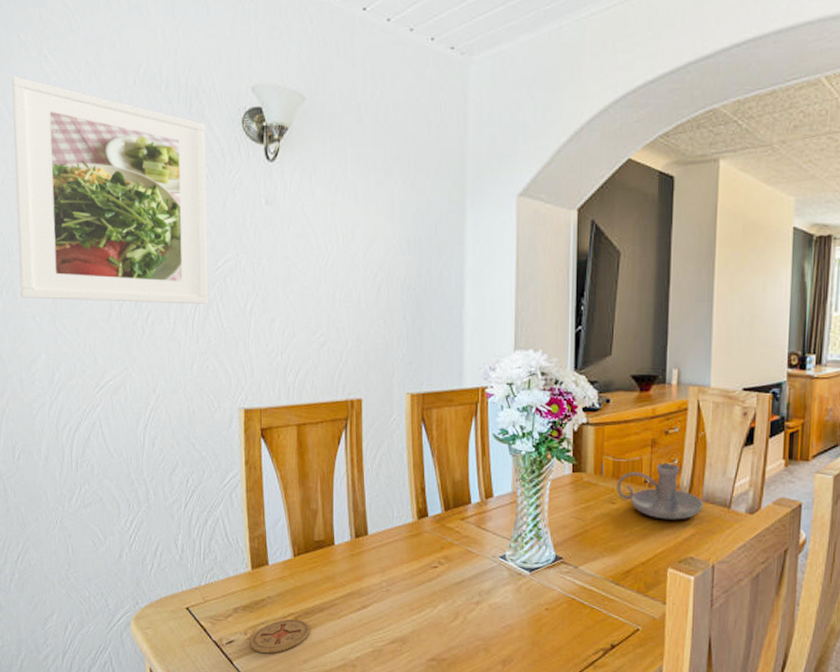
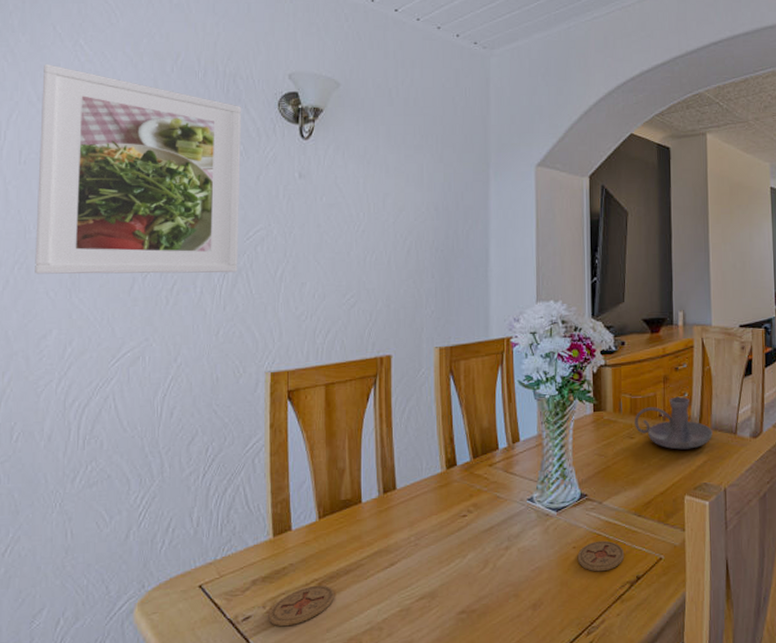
coaster: none [549,605,600,636] -> present [577,540,625,572]

